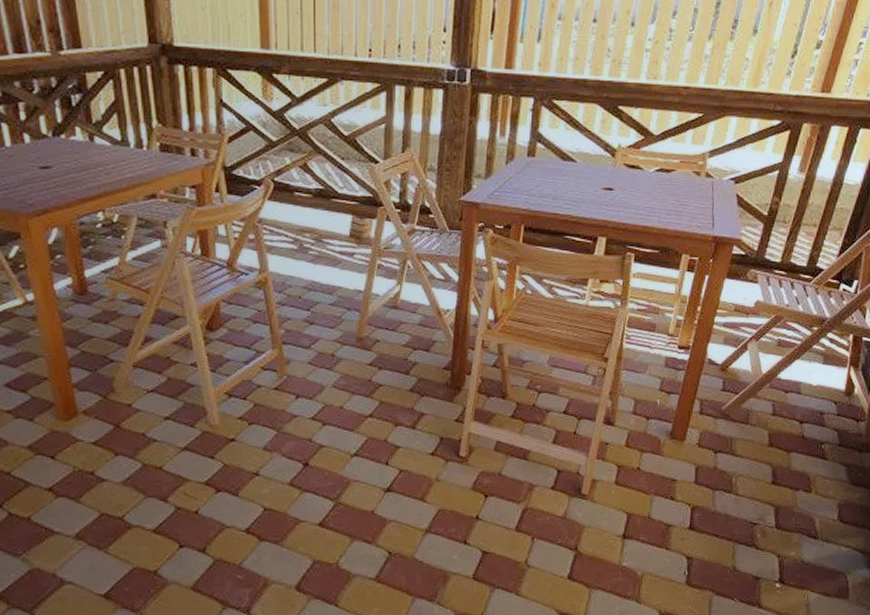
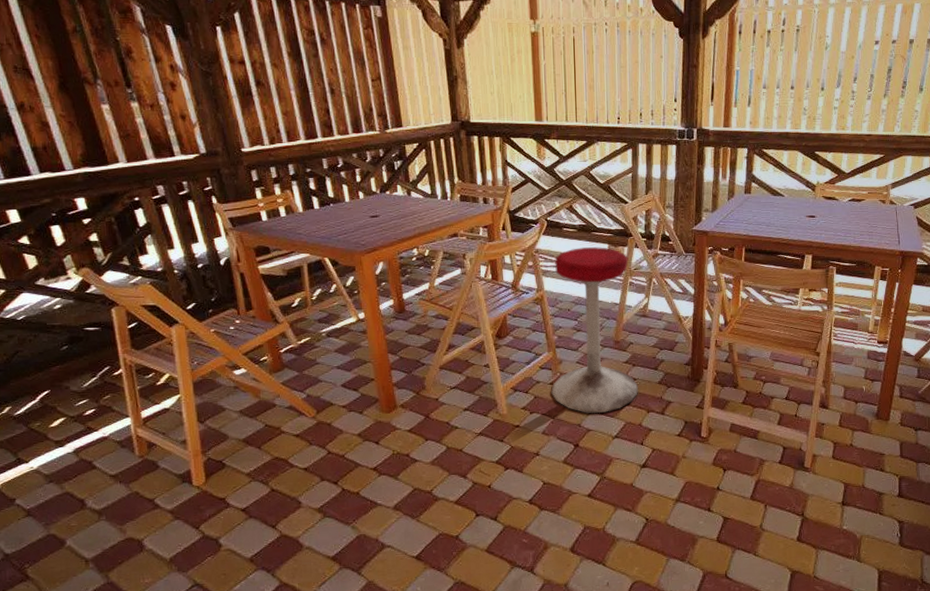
stool: none [275,218,384,426] -> present [551,247,638,413]

